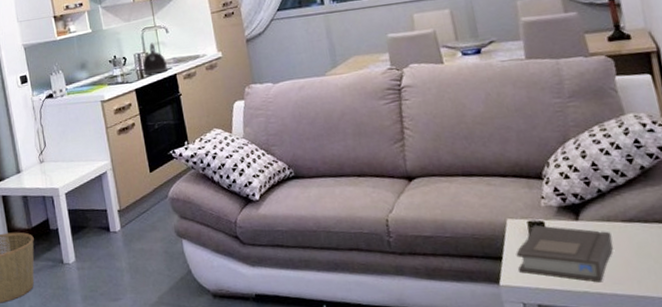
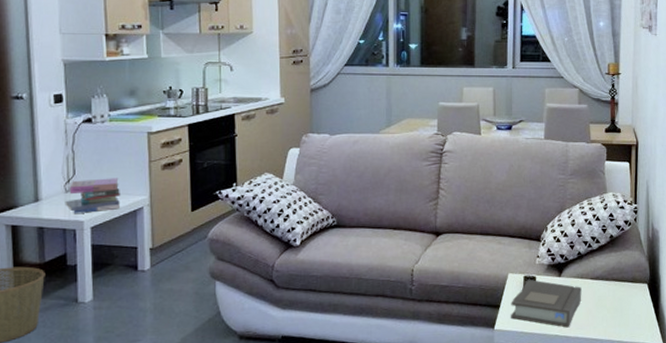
books: none [41,146,87,183] -> present [65,178,121,215]
kettle: present [142,42,168,75] -> none [199,78,227,111]

